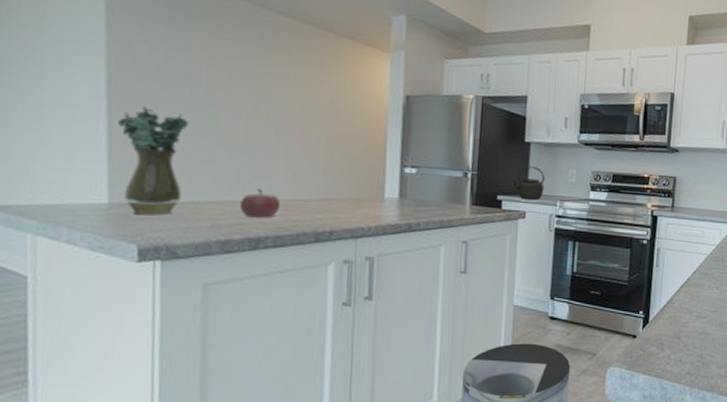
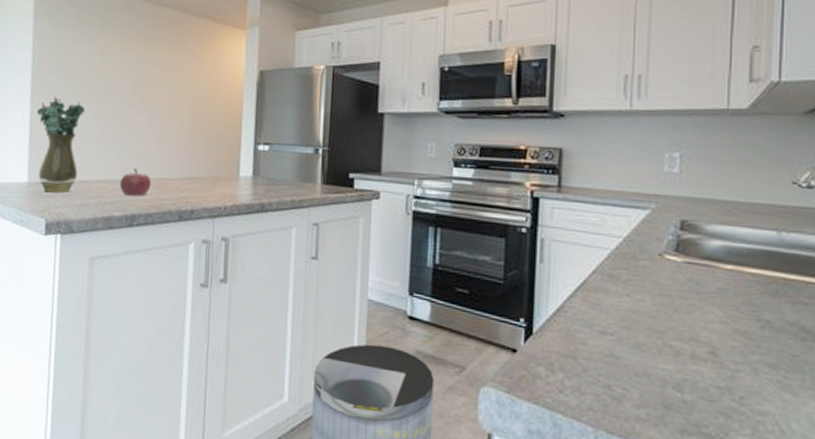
kettle: present [510,166,545,201] -> none [362,140,401,179]

